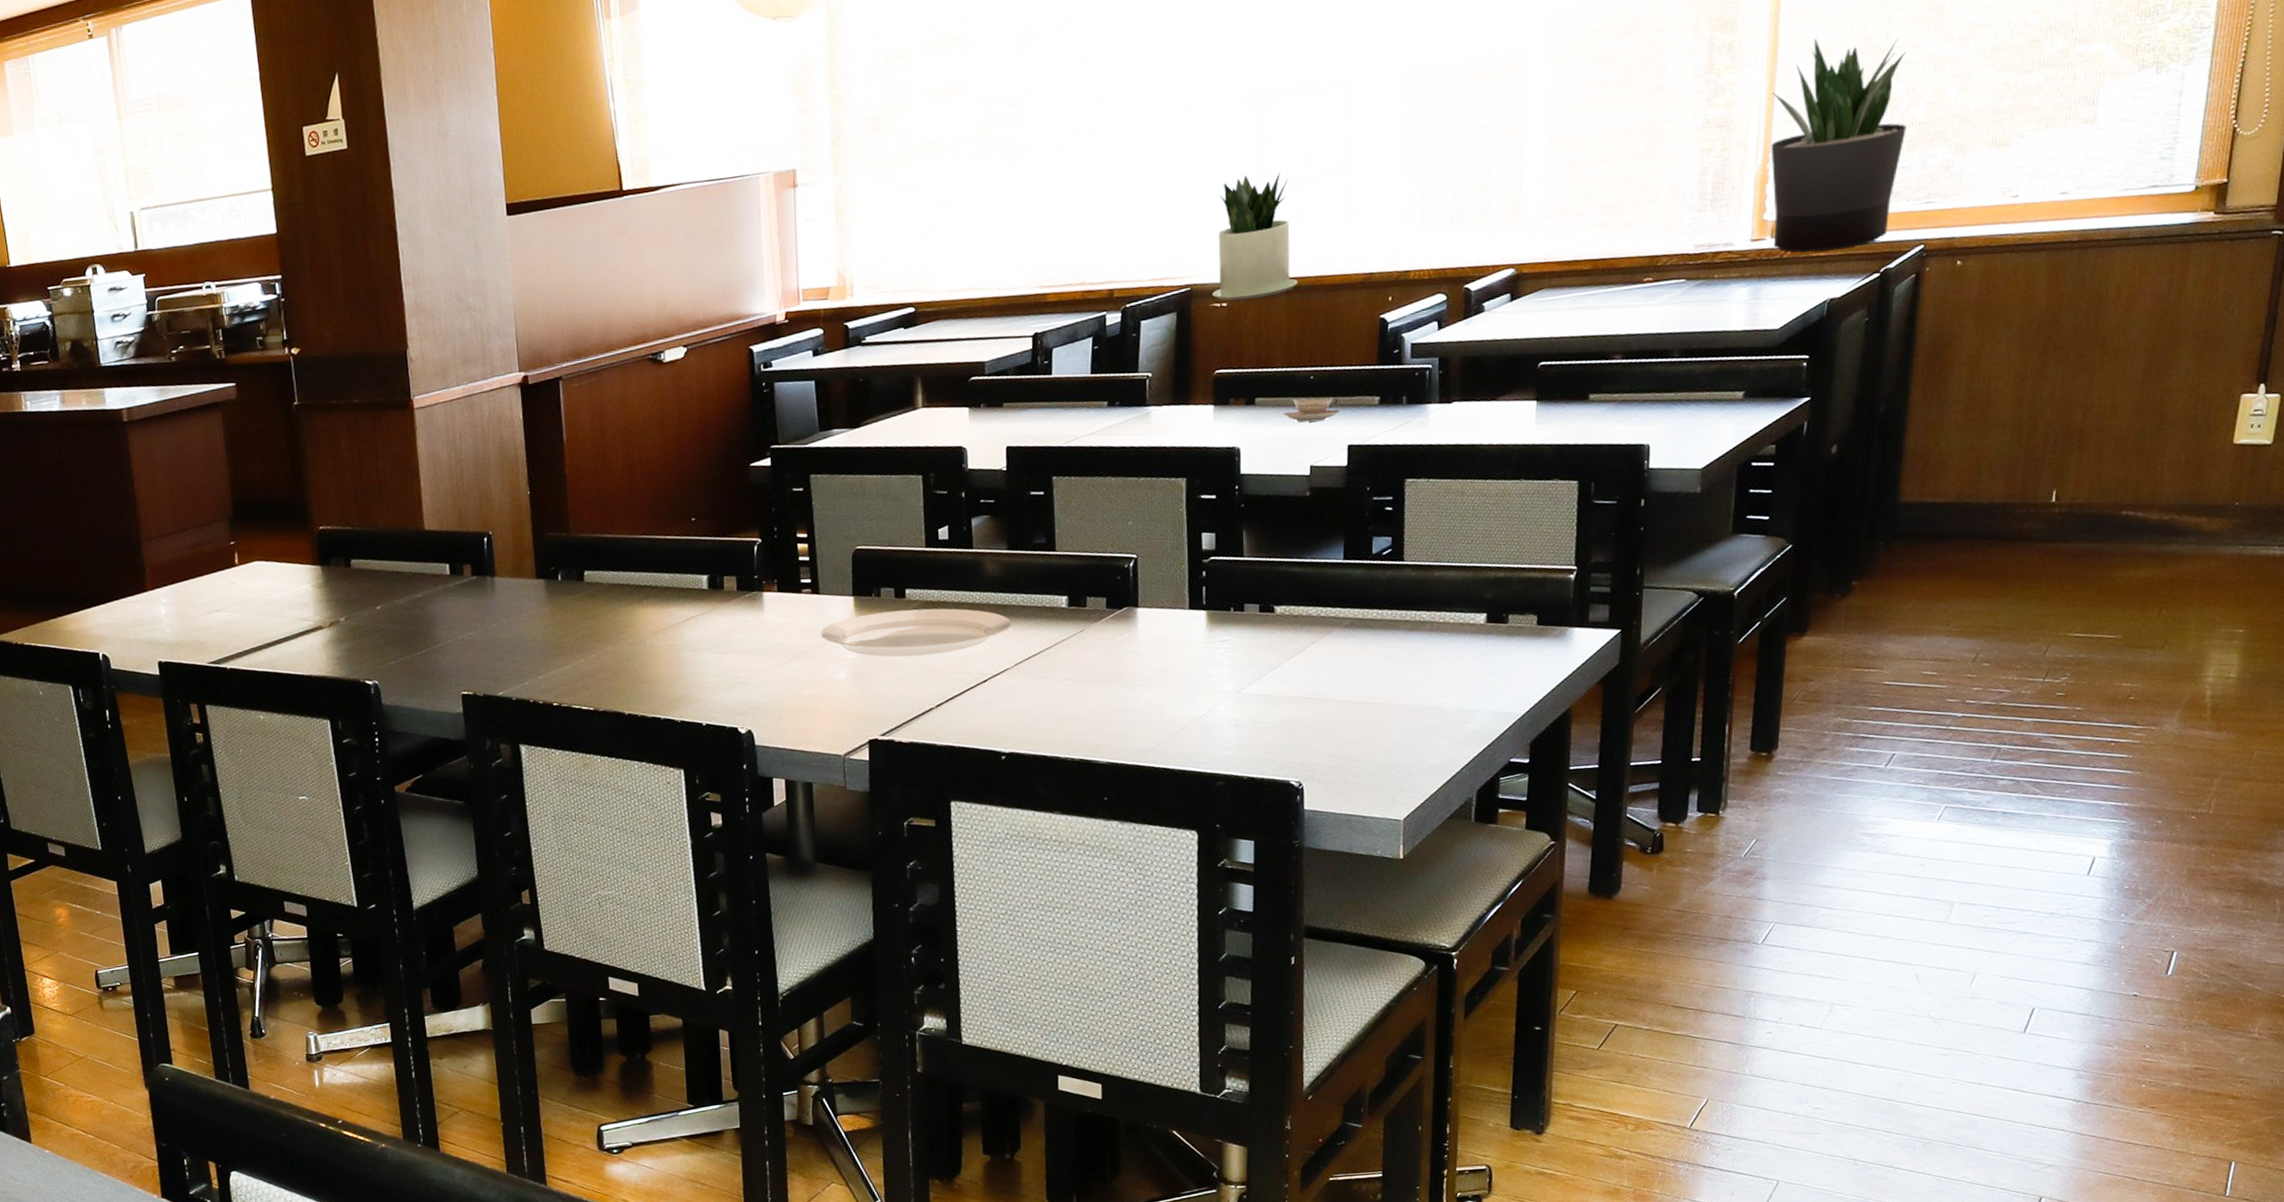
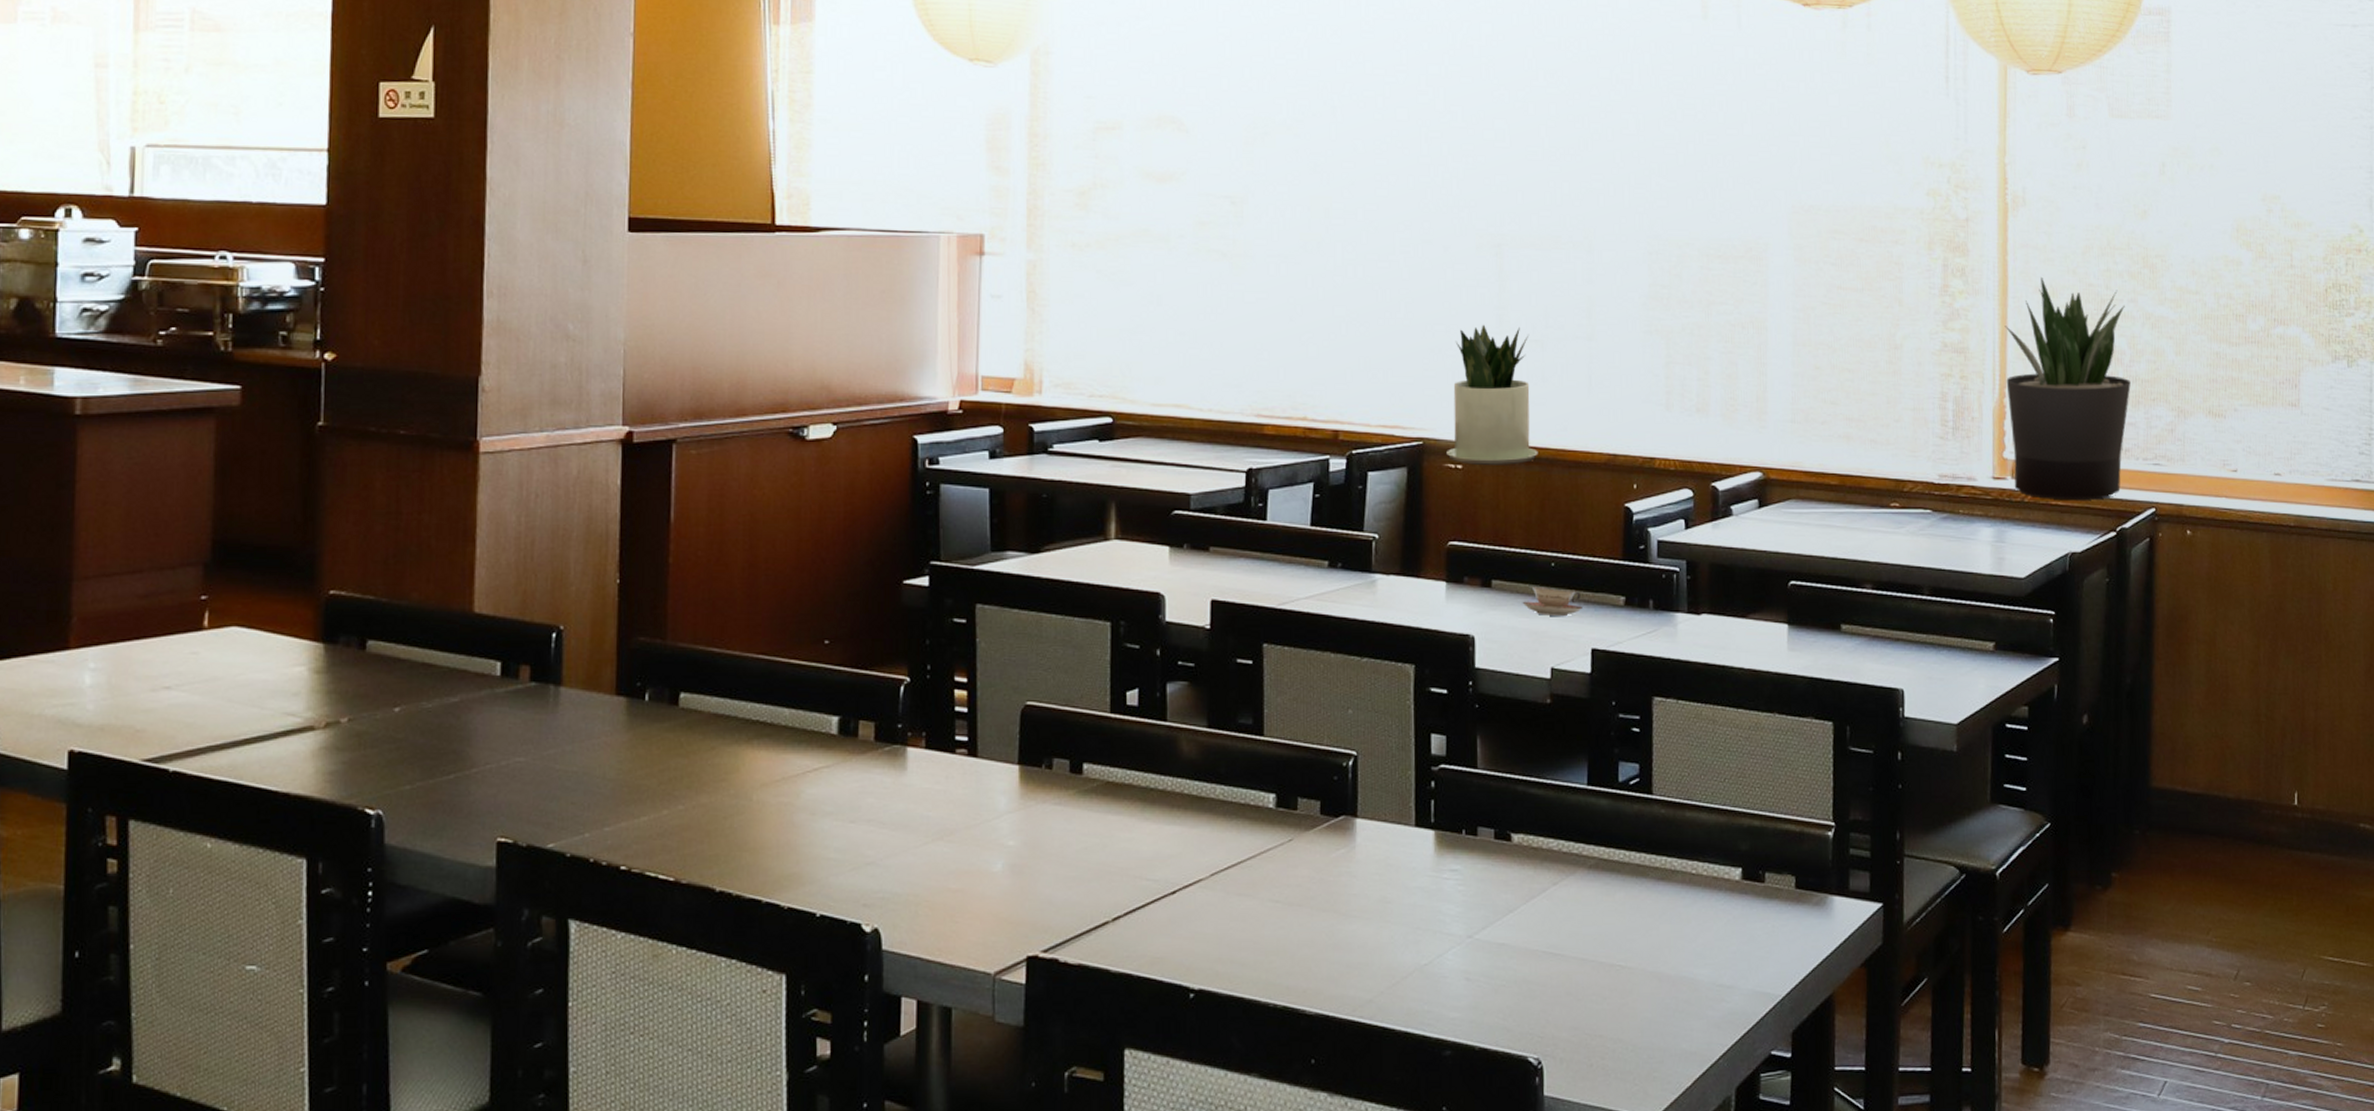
plate: present [820,608,1011,657] -> none [975,789,1208,851]

